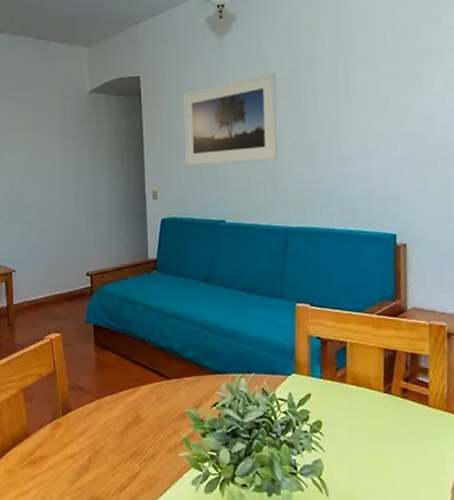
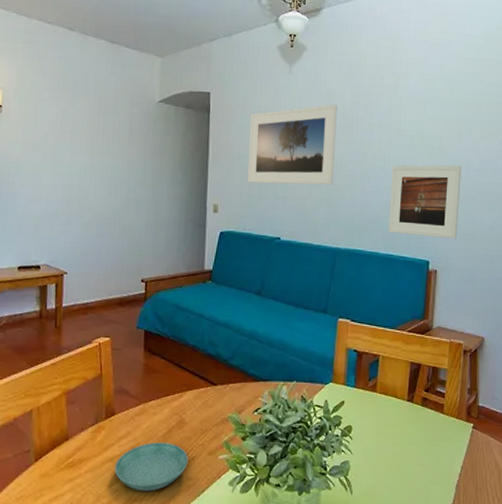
saucer: none [75,439,148,490] -> present [115,442,188,491]
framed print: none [343,123,427,208] -> present [389,165,462,239]

